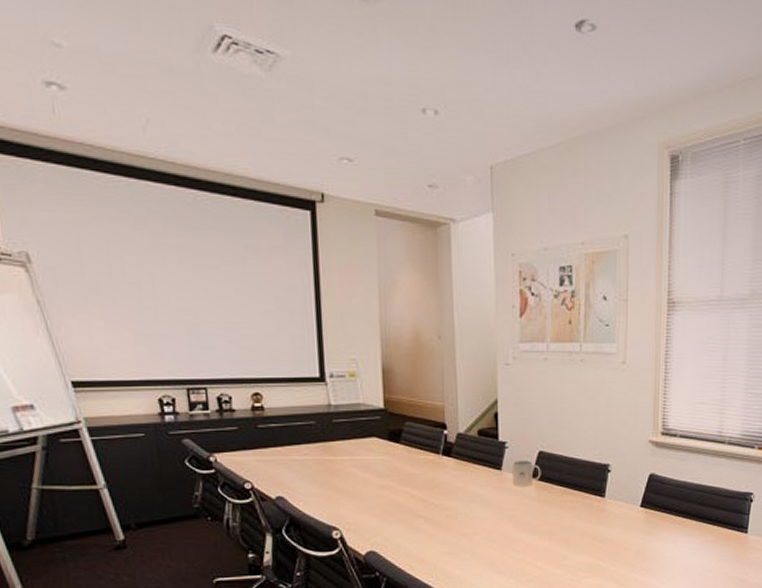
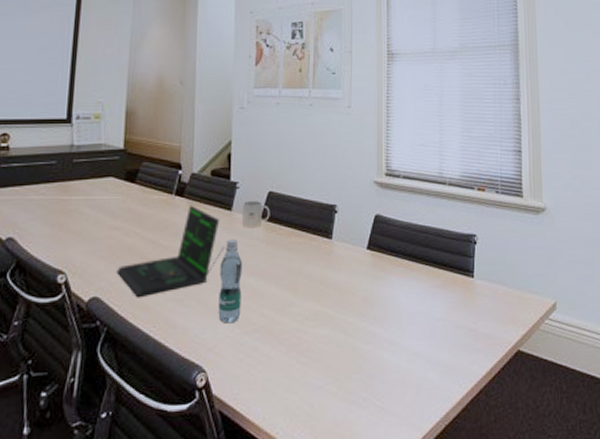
laptop: none [390,464,496,551] -> present [116,205,225,297]
bottle: none [492,497,515,574] -> present [218,238,243,324]

